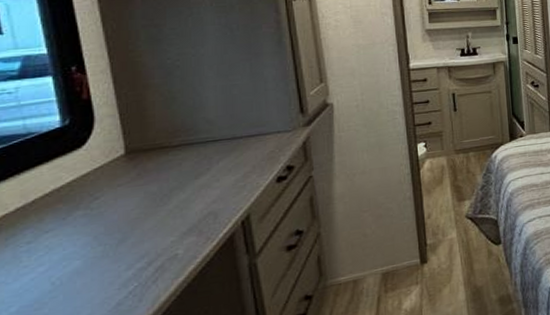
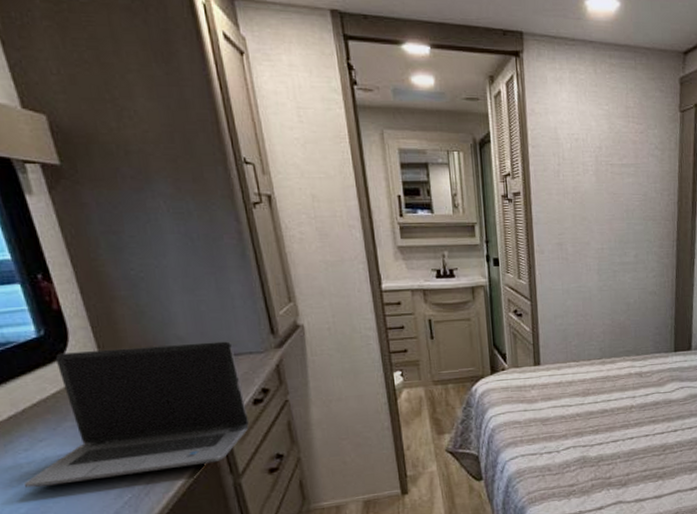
laptop computer: none [19,122,270,283] -> present [23,341,249,488]

